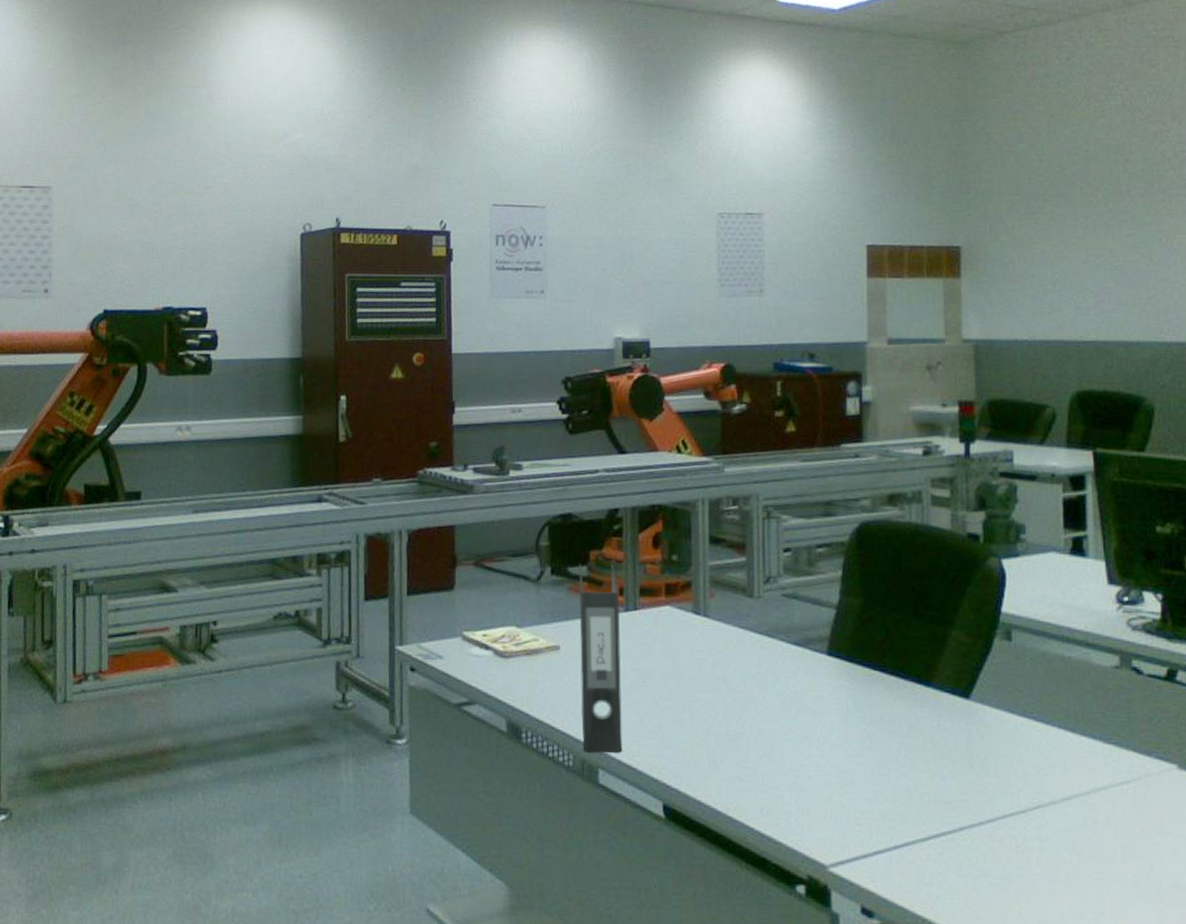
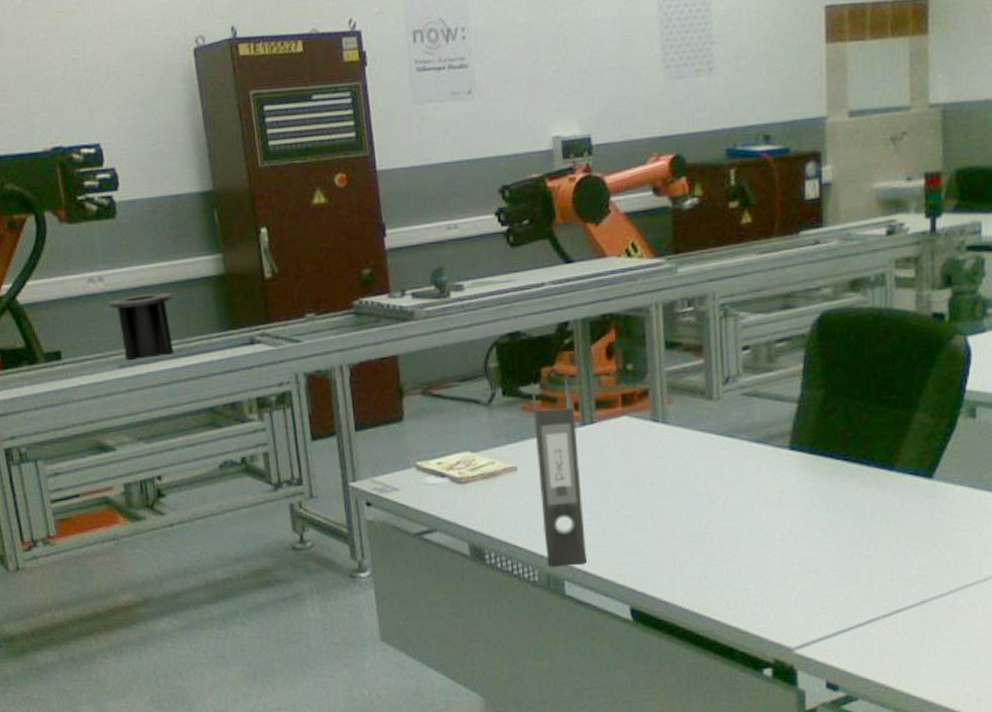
mechanical part: none [191,445,252,506] -> present [108,292,173,360]

